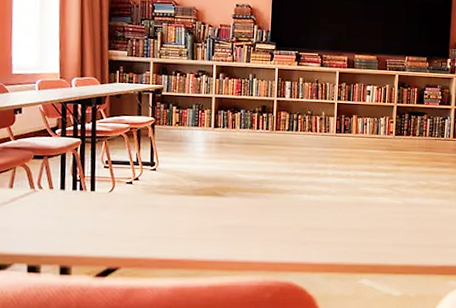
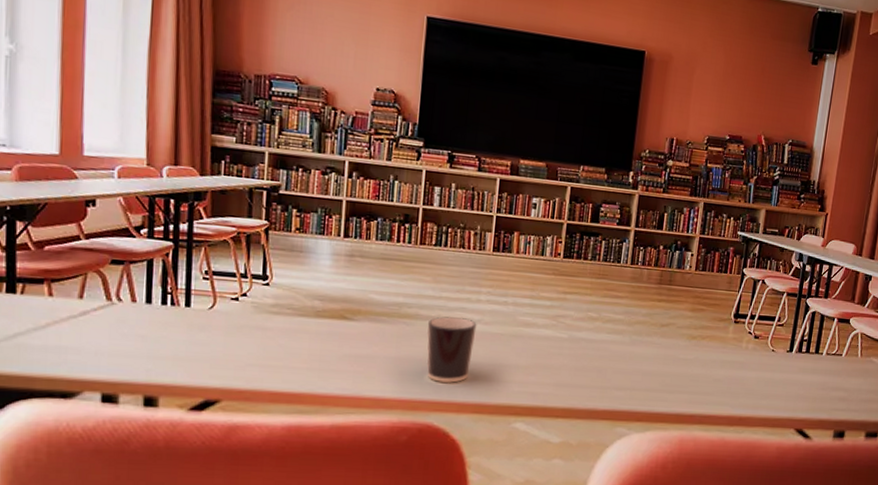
mug: none [284,189,325,246] -> present [427,316,477,383]

